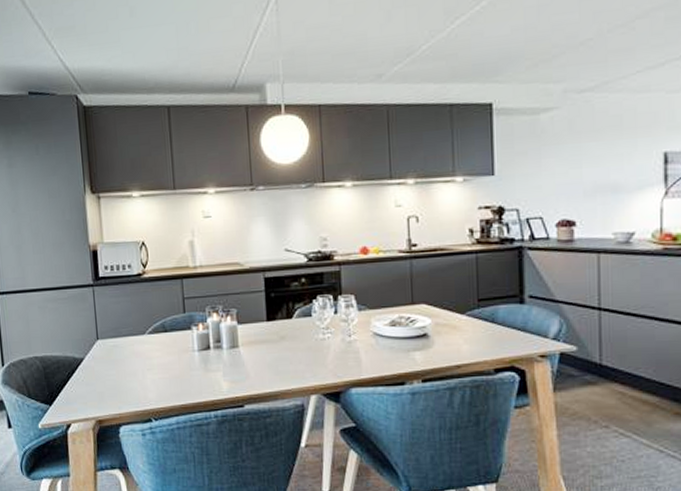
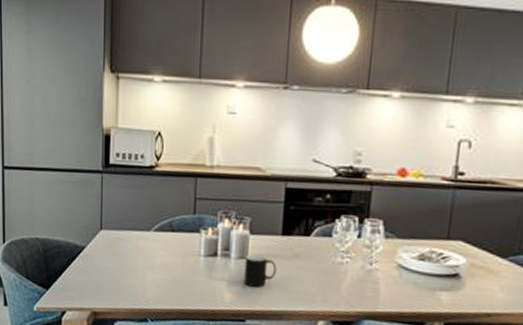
cup: none [236,342,267,373] -> present [244,254,277,287]

